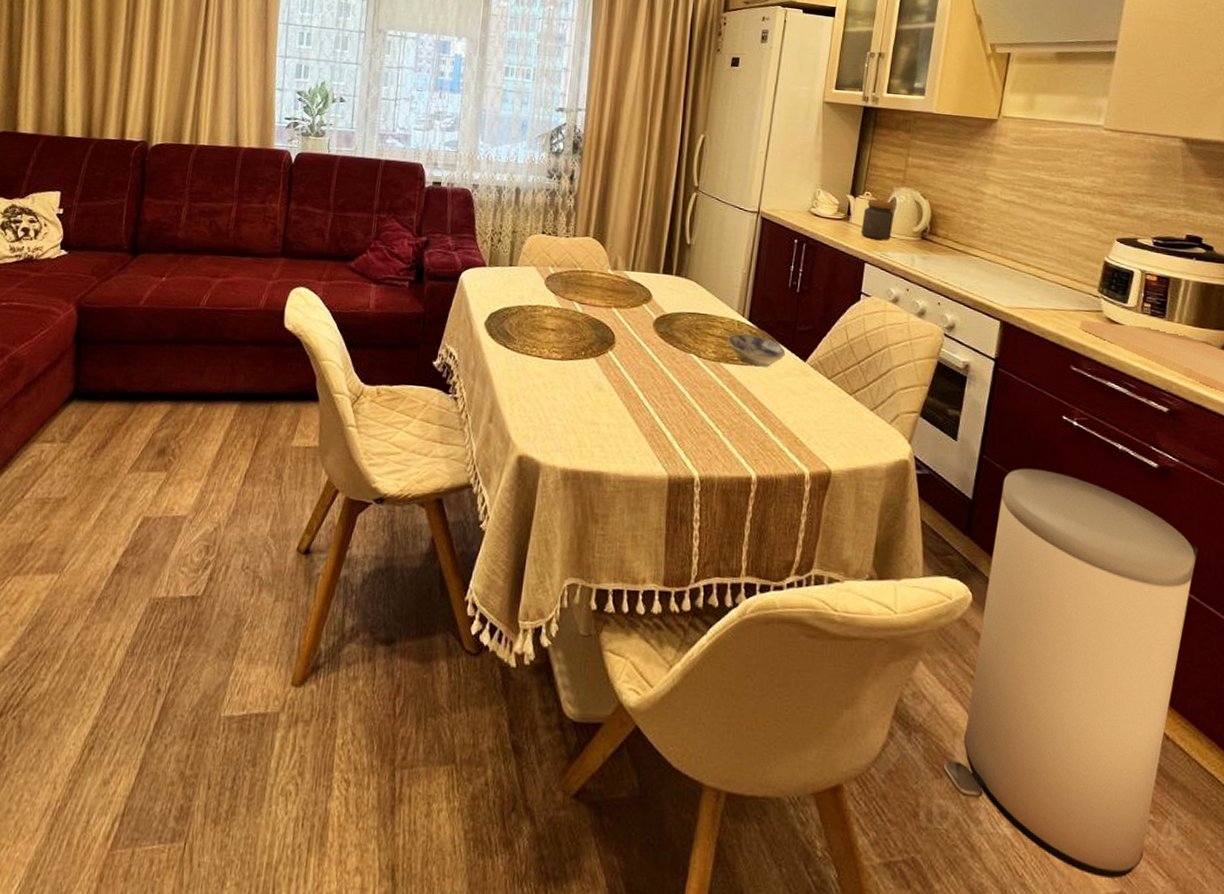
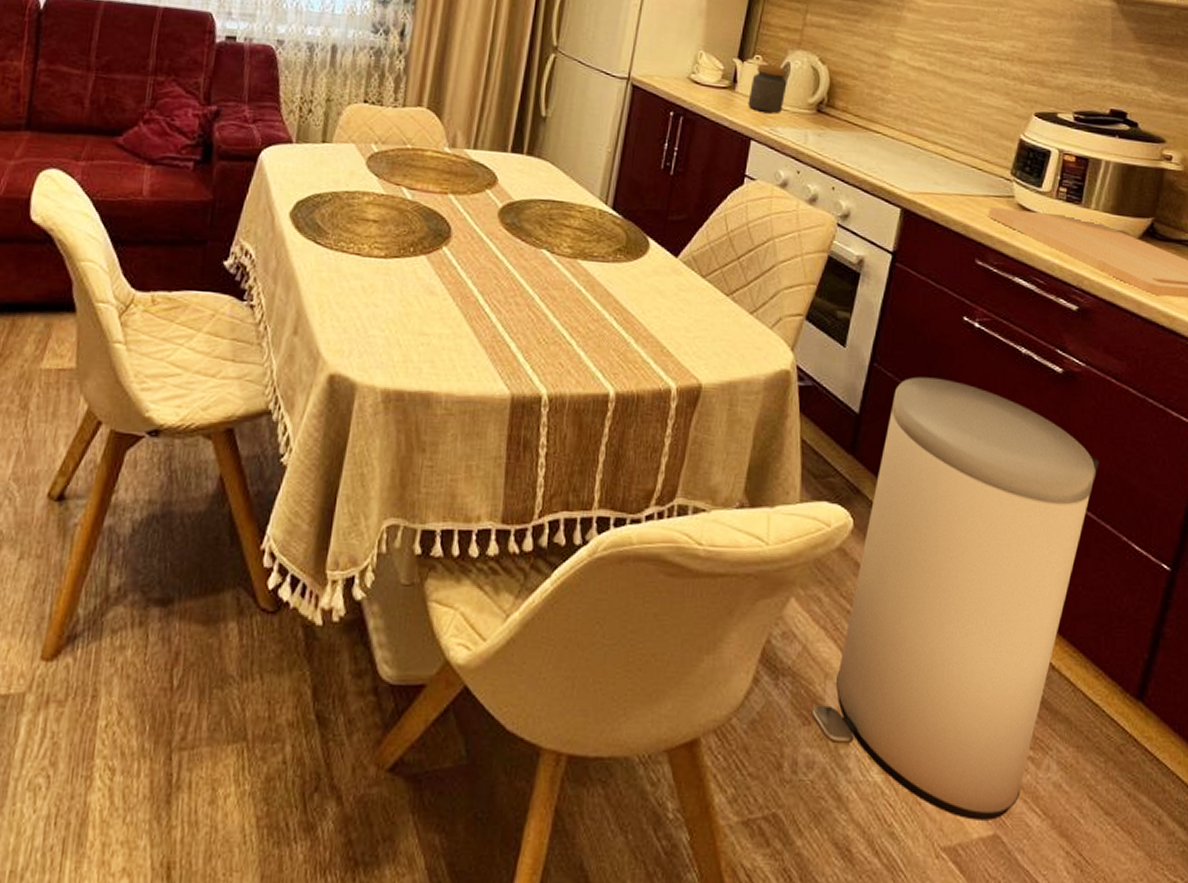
bowl: present [727,334,785,366] -> none [585,225,654,263]

